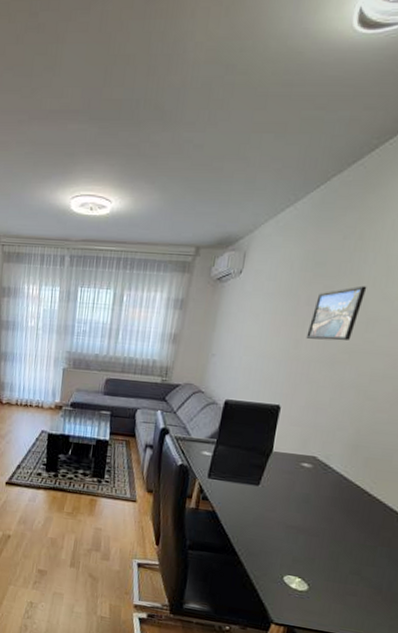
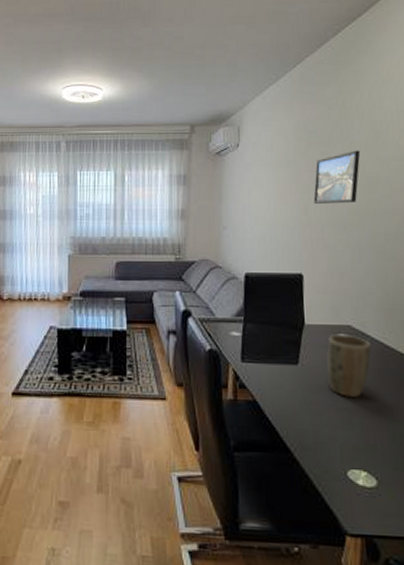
plant pot: none [283,463,331,519] -> present [326,335,371,397]

